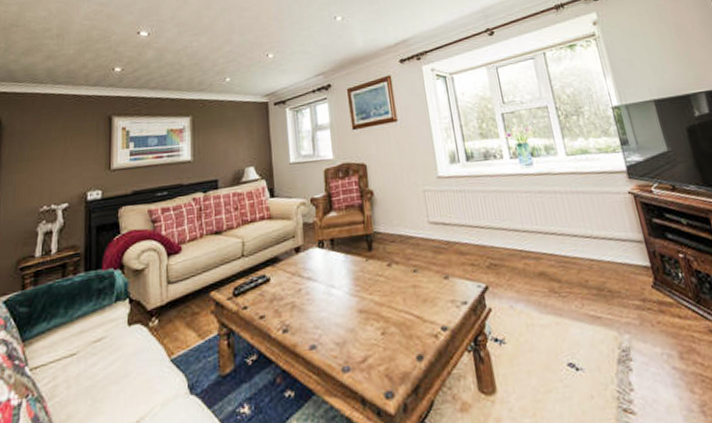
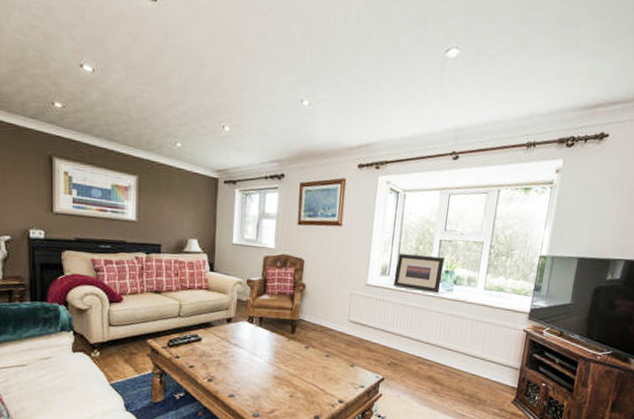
picture frame: none [463,131,519,173] -> present [393,254,444,294]

